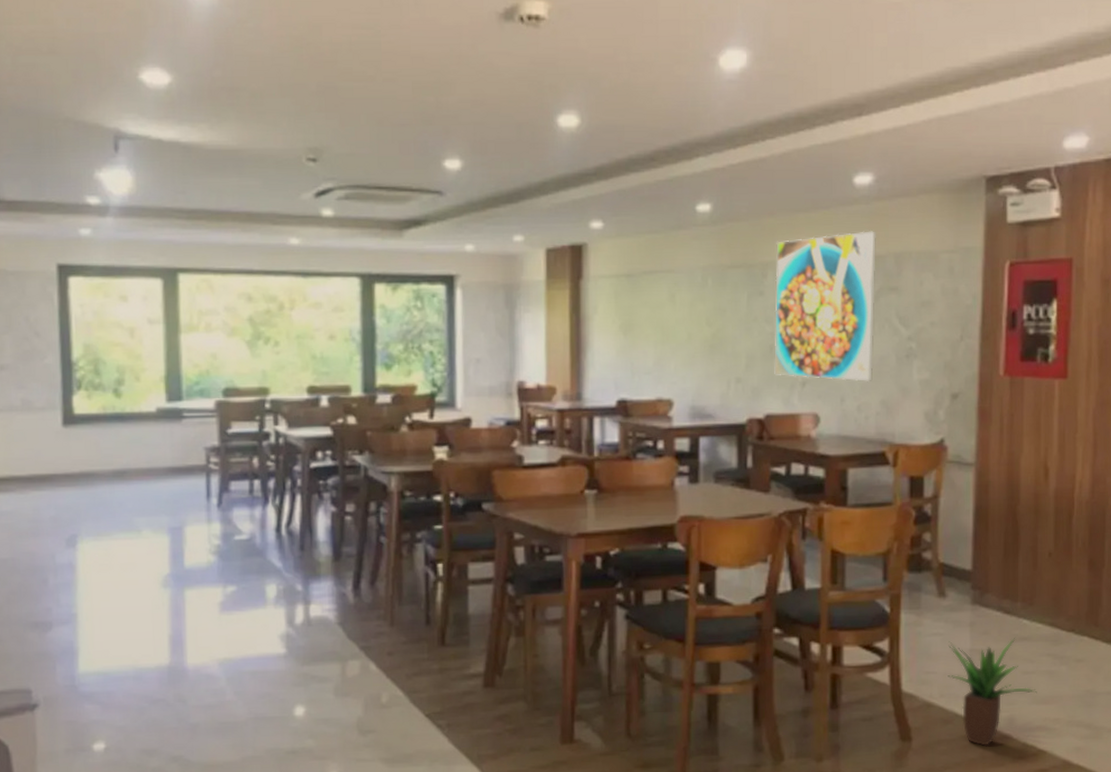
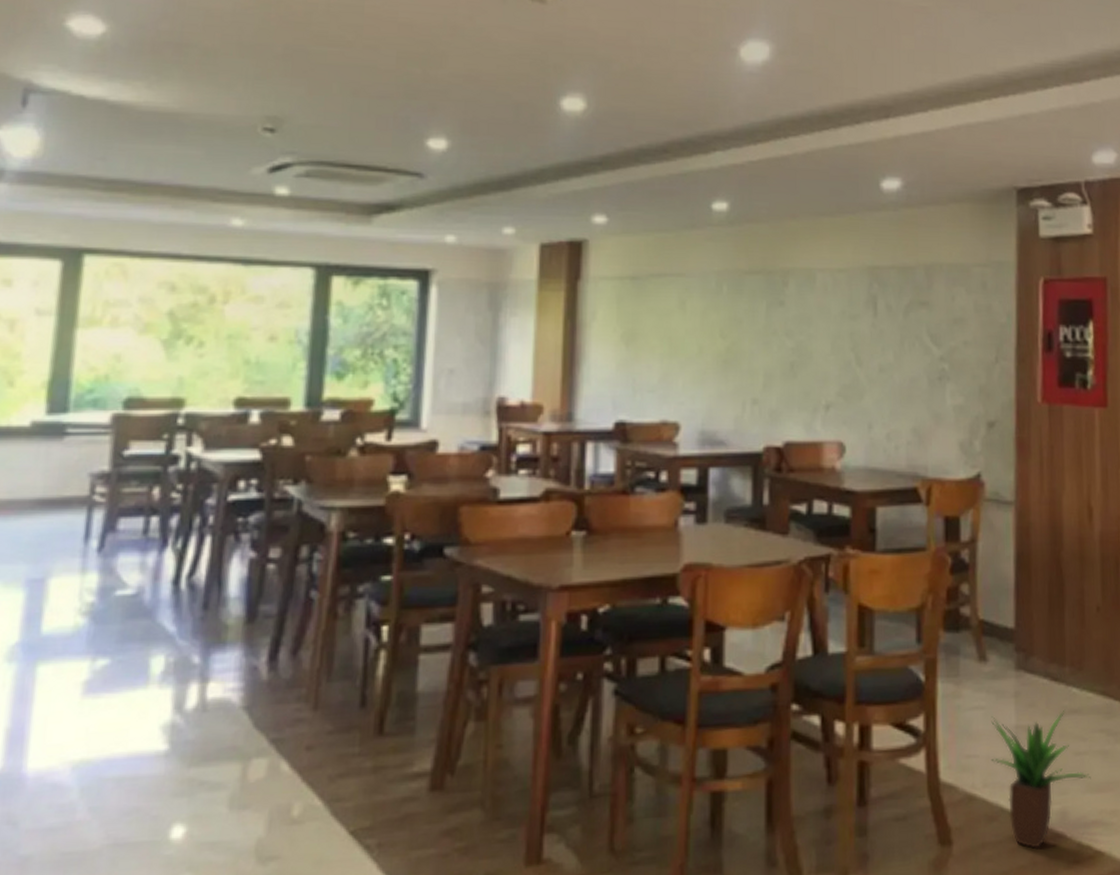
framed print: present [774,231,877,381] -> none [795,239,906,406]

